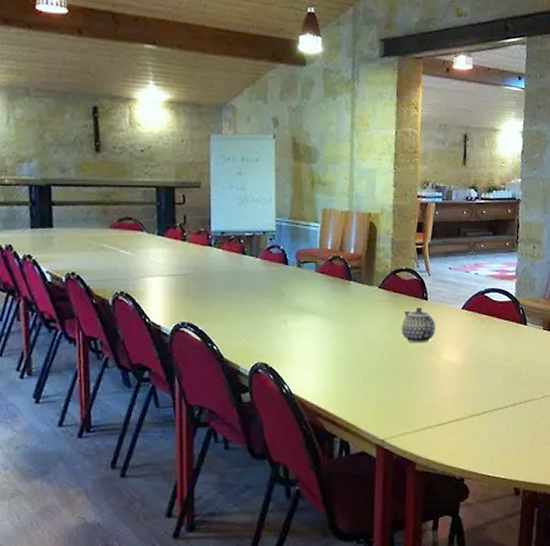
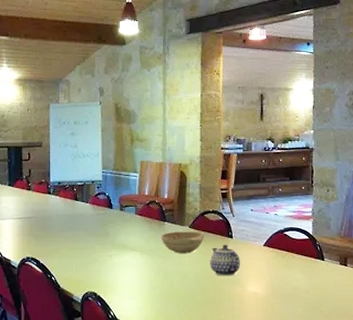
decorative bowl: none [345,292,396,318] -> present [161,231,205,254]

